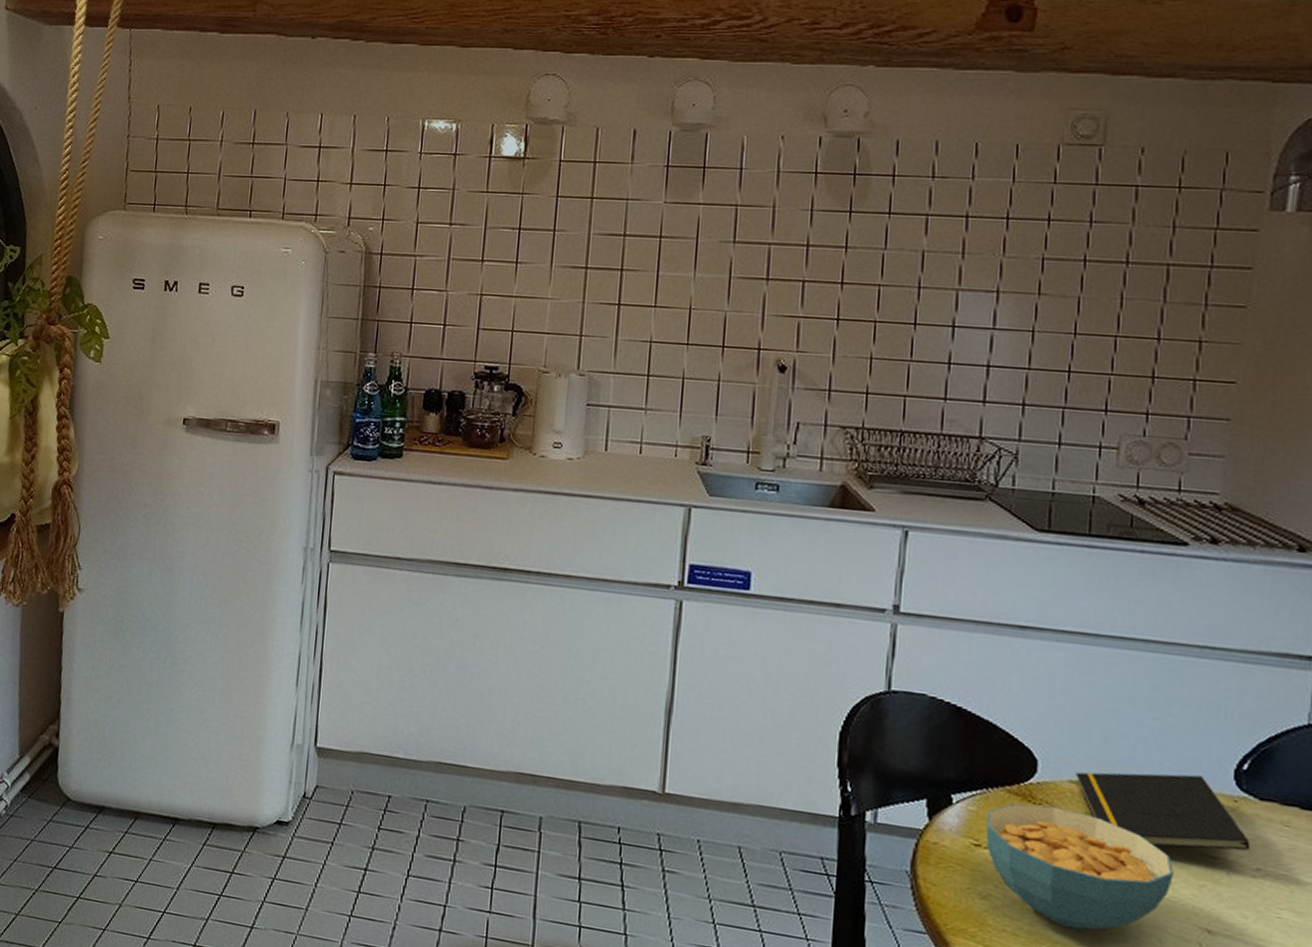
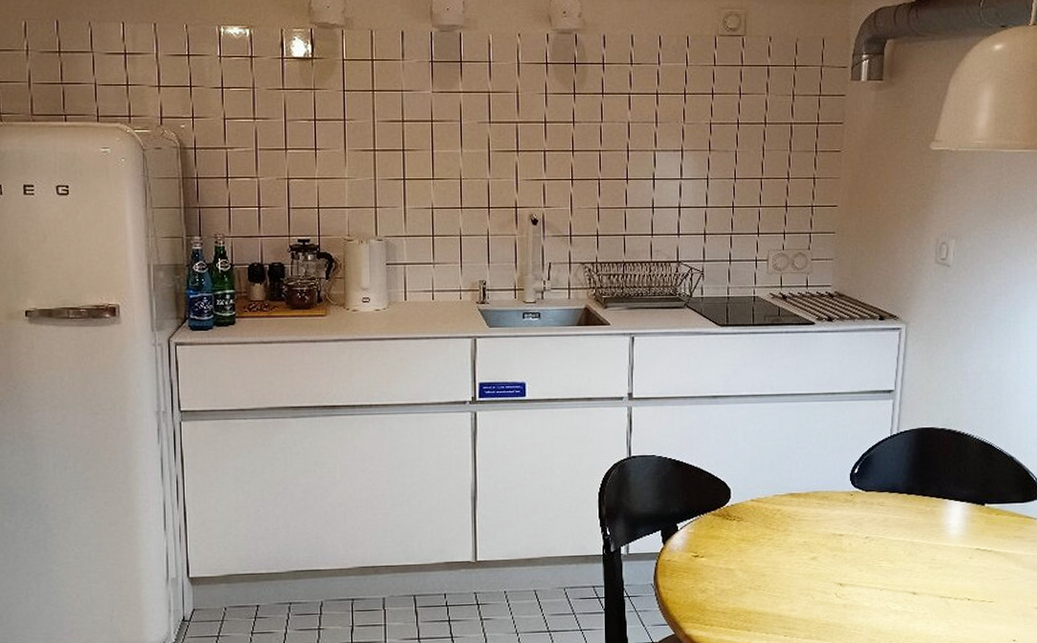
cereal bowl: present [986,803,1174,931] -> none [701,520,818,601]
notepad: present [1076,772,1251,851] -> none [755,482,862,534]

